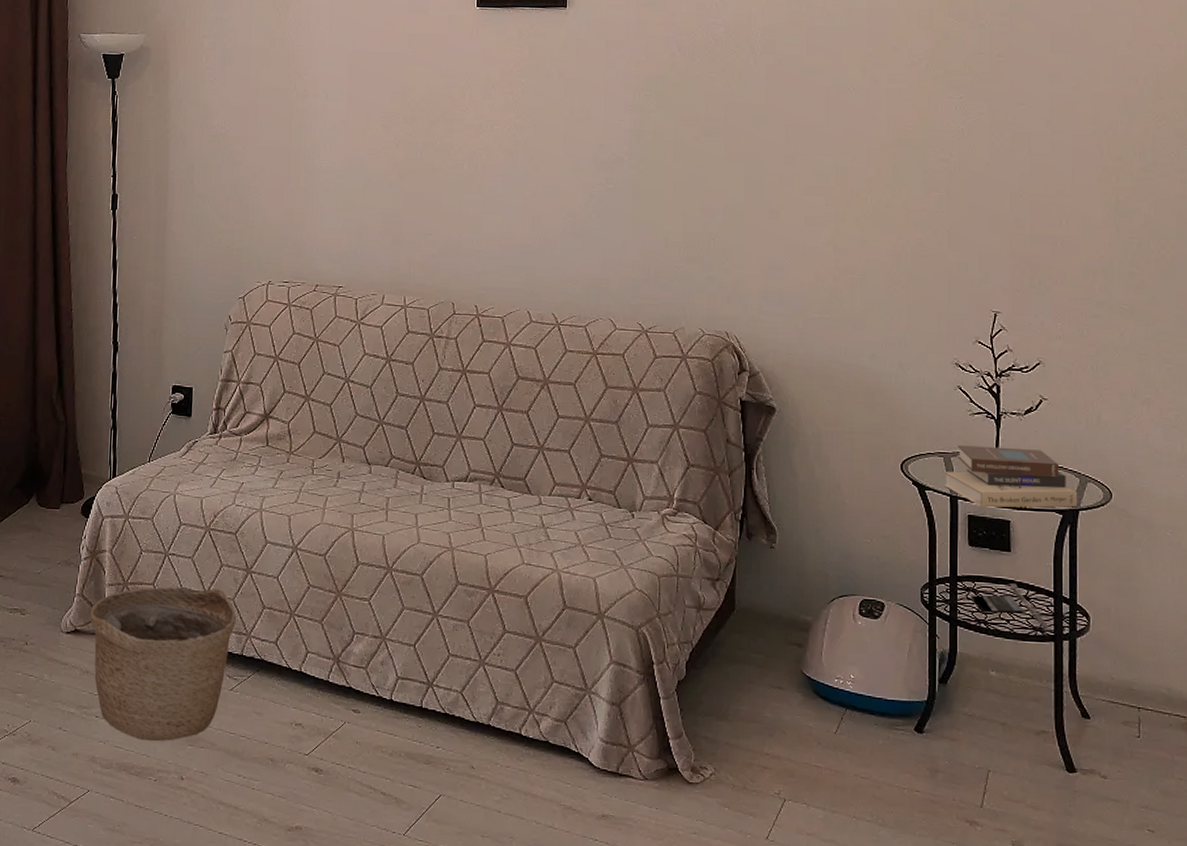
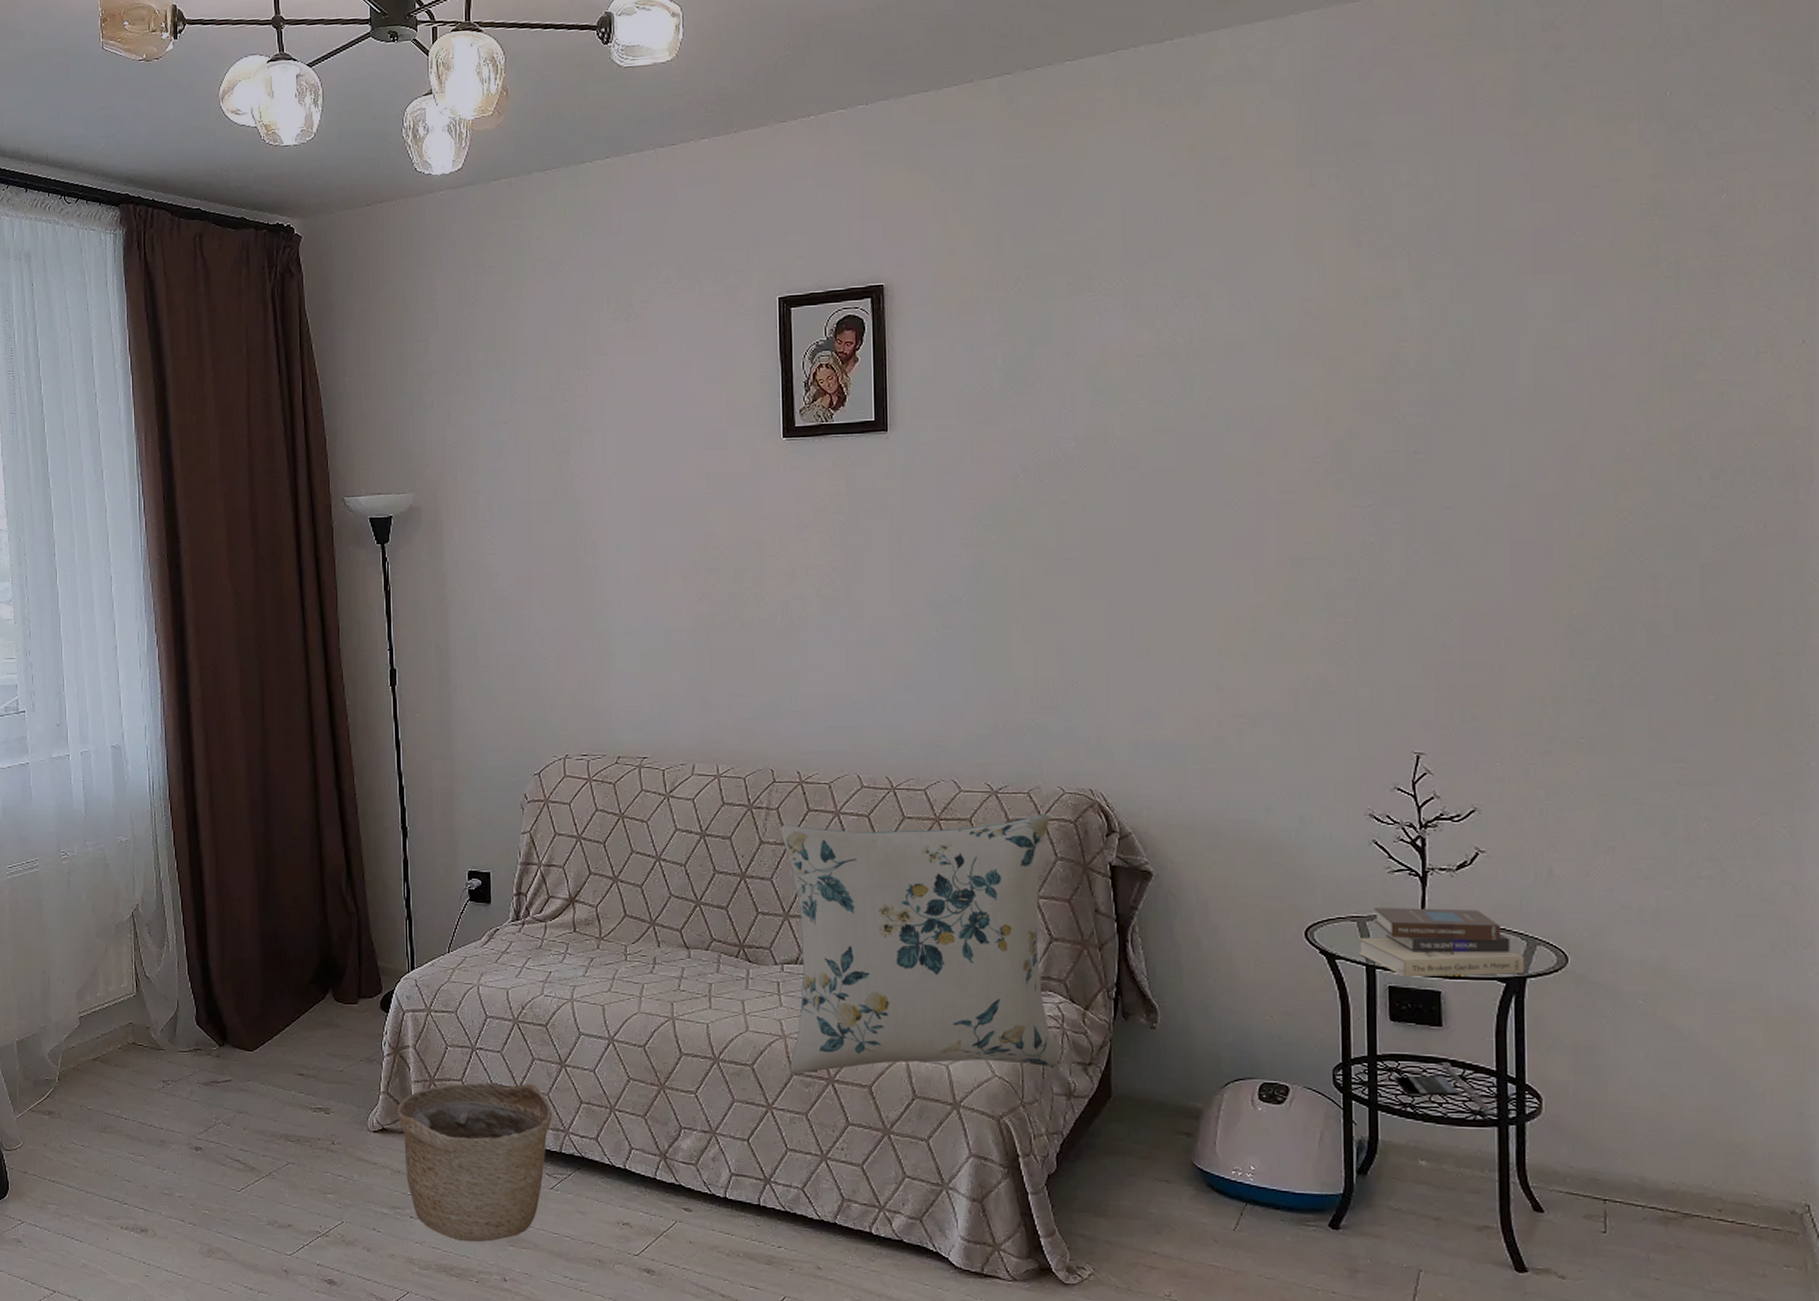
pillow: none [456,352,691,584] -> present [781,814,1059,1074]

